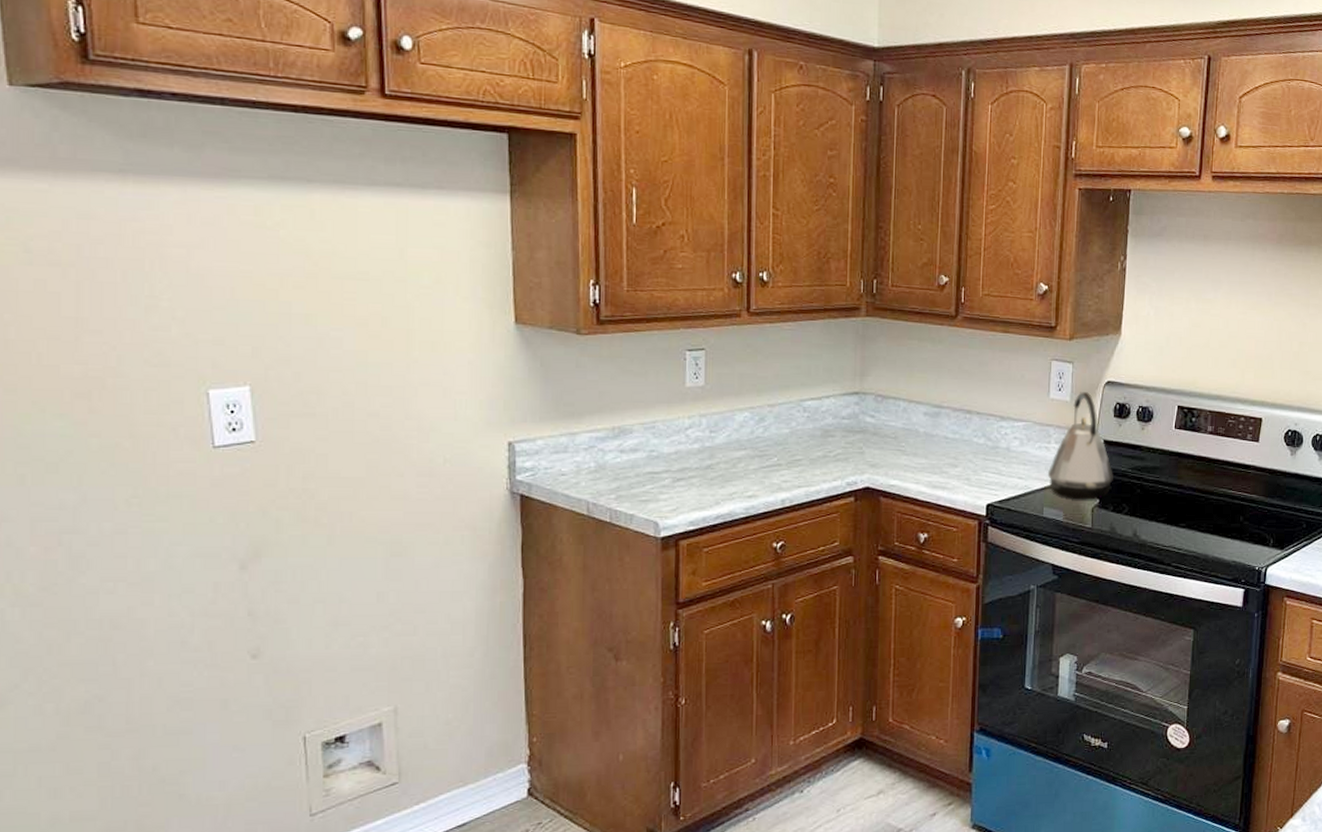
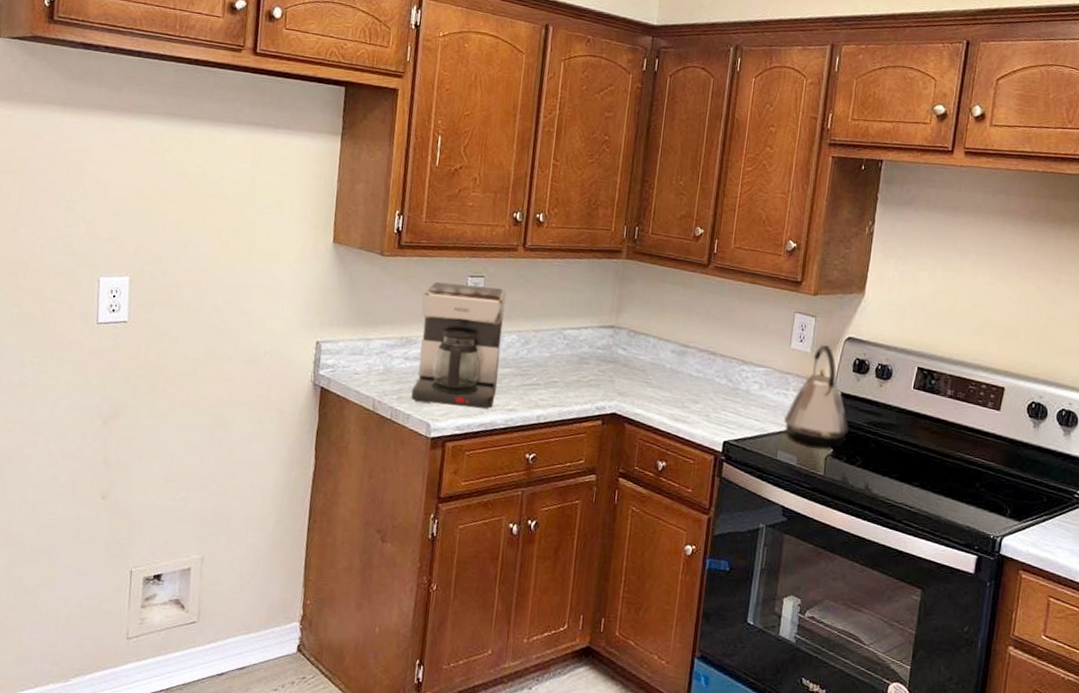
coffee maker: none [632,359,733,499] -> present [411,281,506,409]

